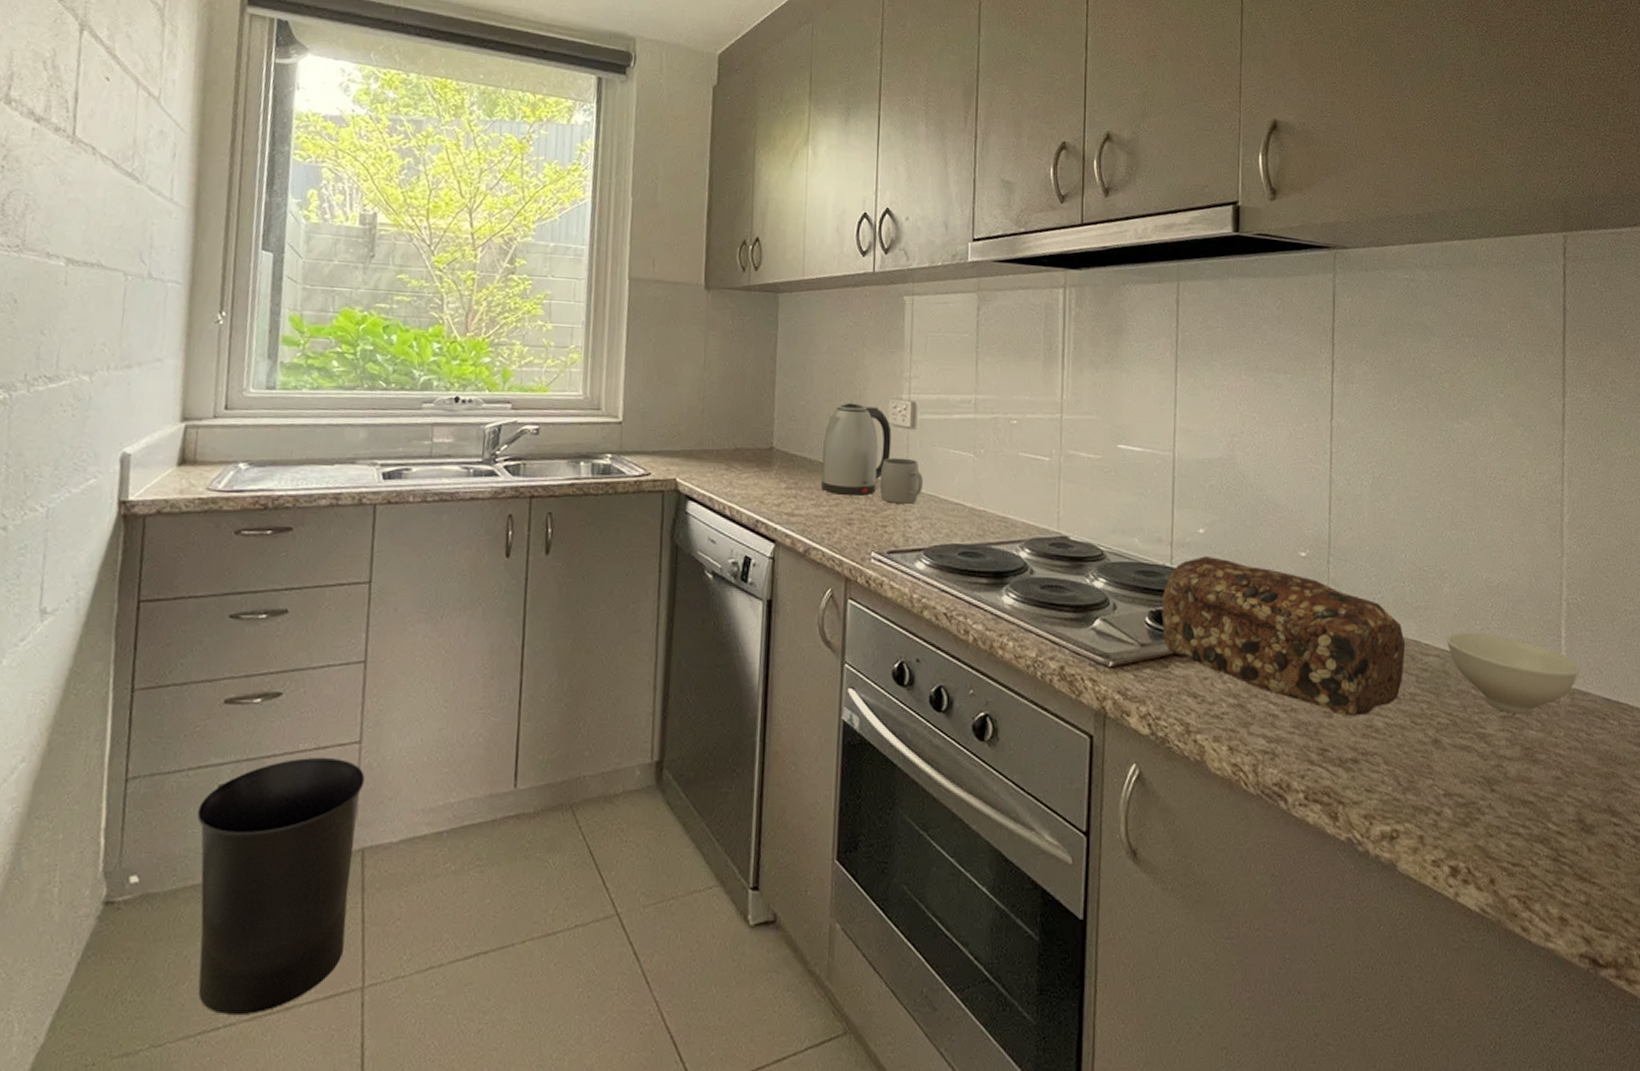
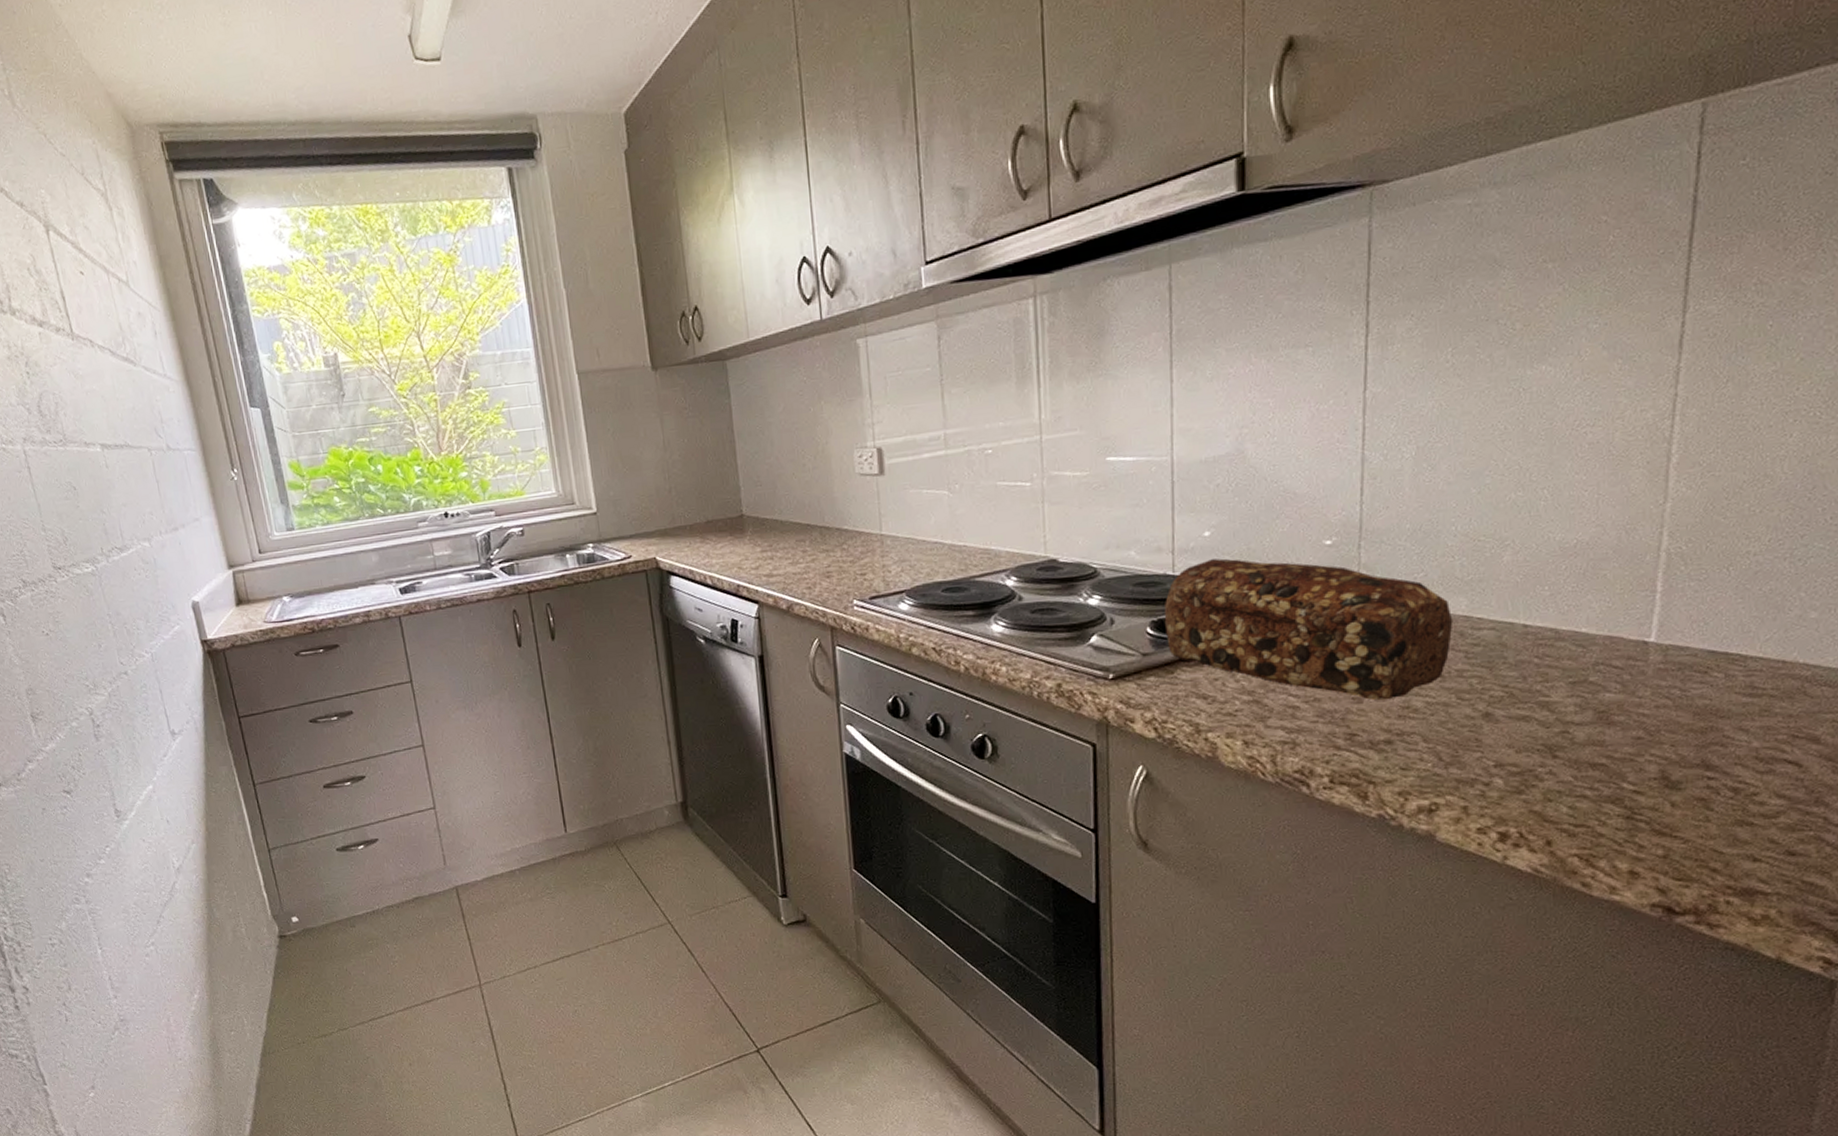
waste bin: present [197,758,365,1014] -> none [326,822,459,1007]
kettle: present [820,403,892,496] -> none [792,458,862,551]
mug: present [879,457,924,504] -> none [853,505,899,551]
bowl: present [1445,632,1582,715] -> none [1504,598,1681,679]

